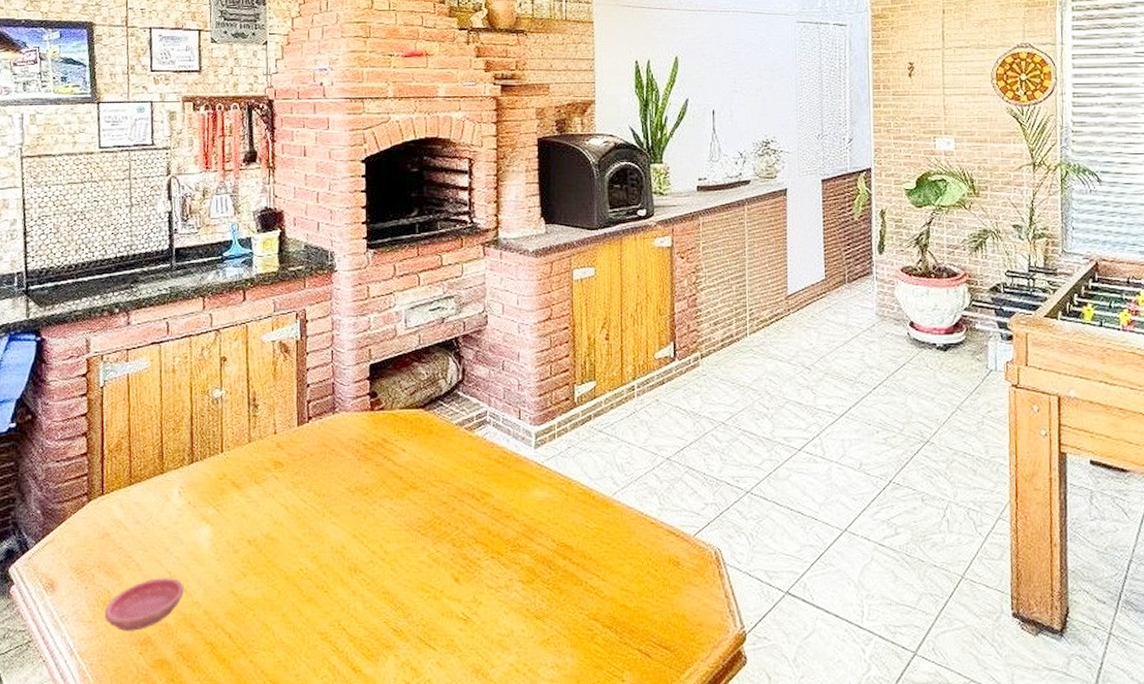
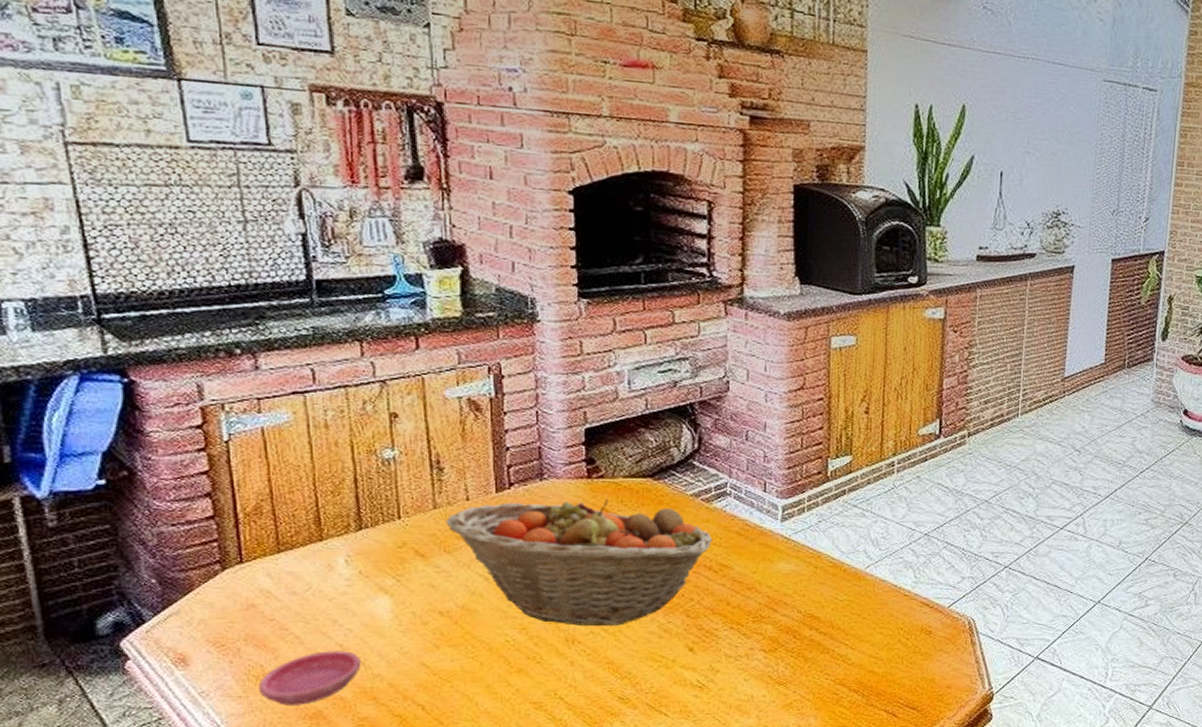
fruit basket: none [257,430,475,554] -> present [445,499,713,626]

